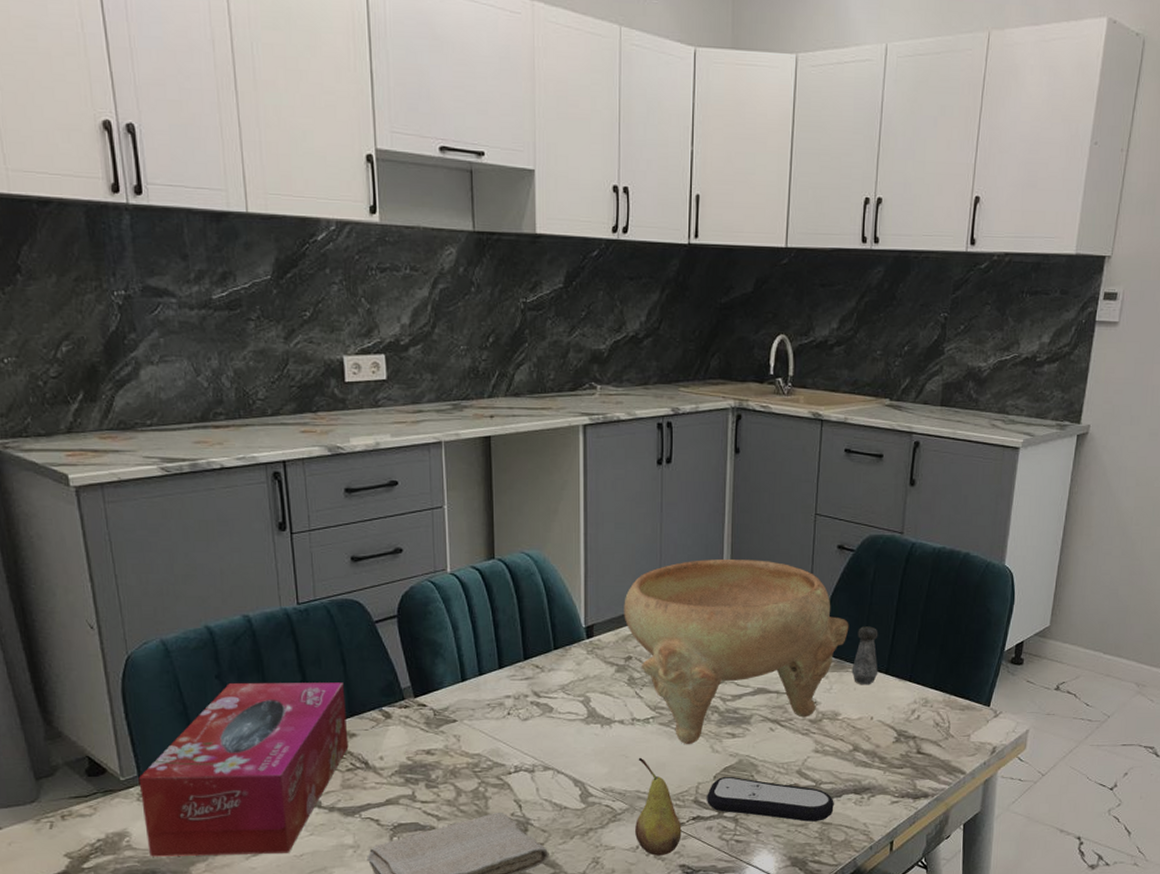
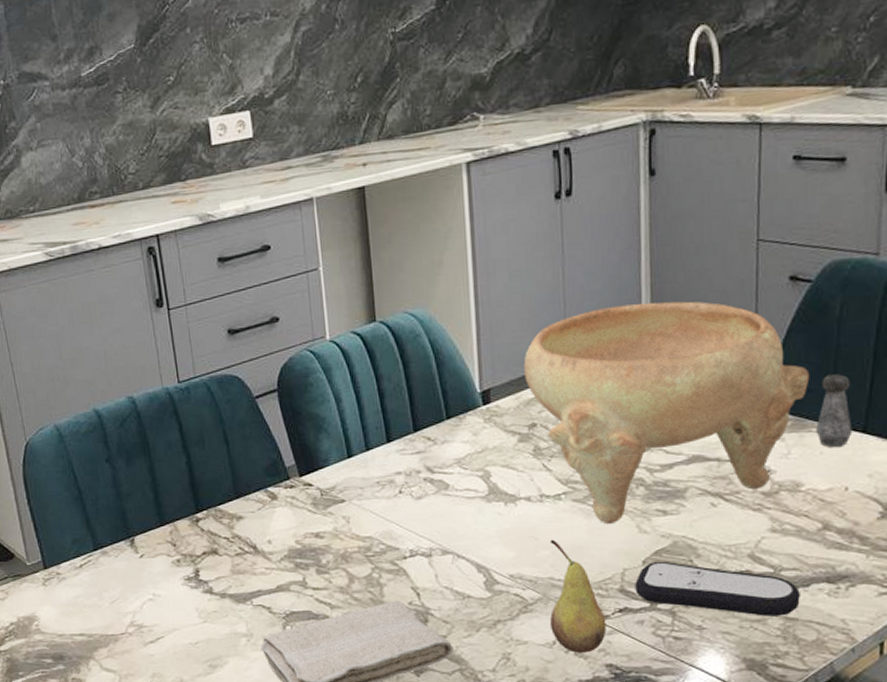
tissue box: present [138,682,349,857] -> none [42,462,236,641]

